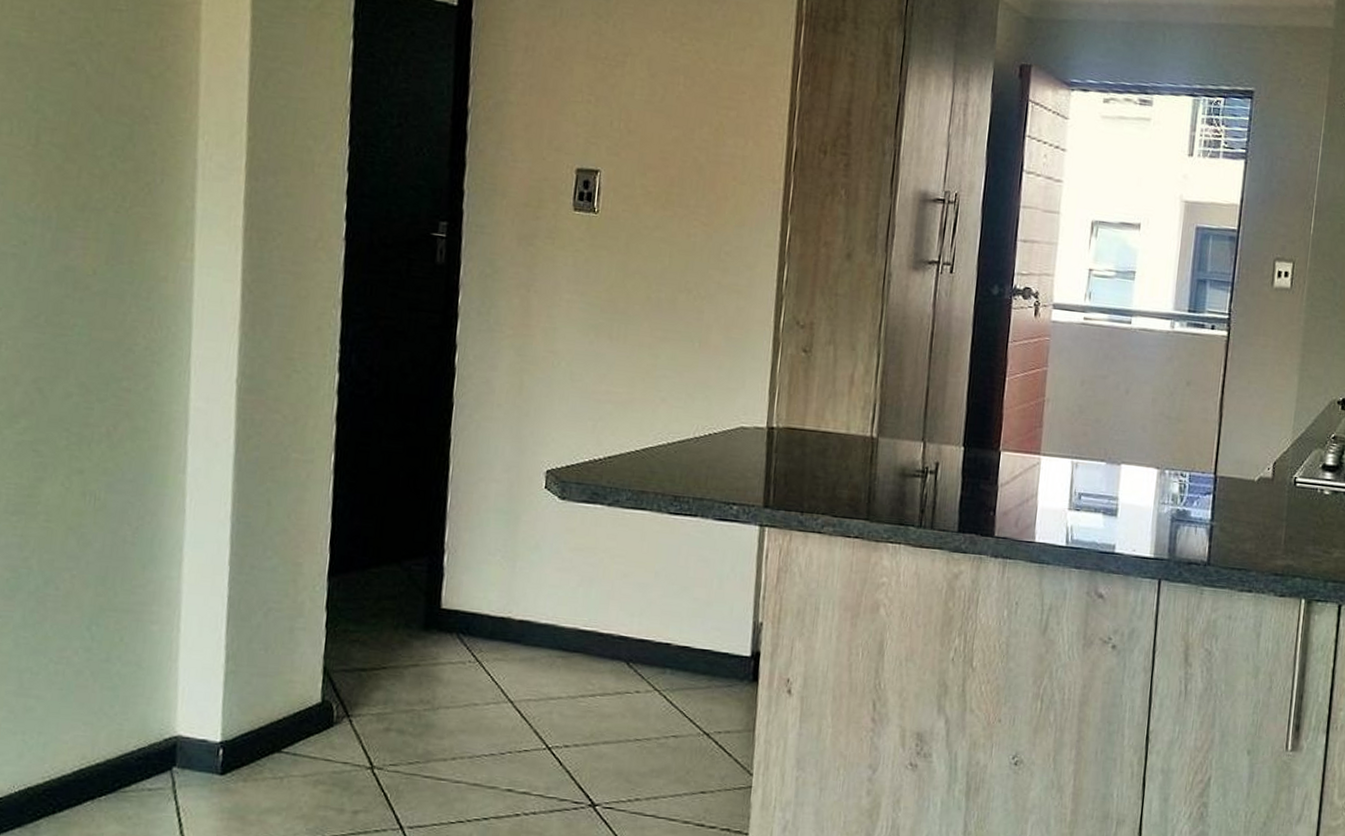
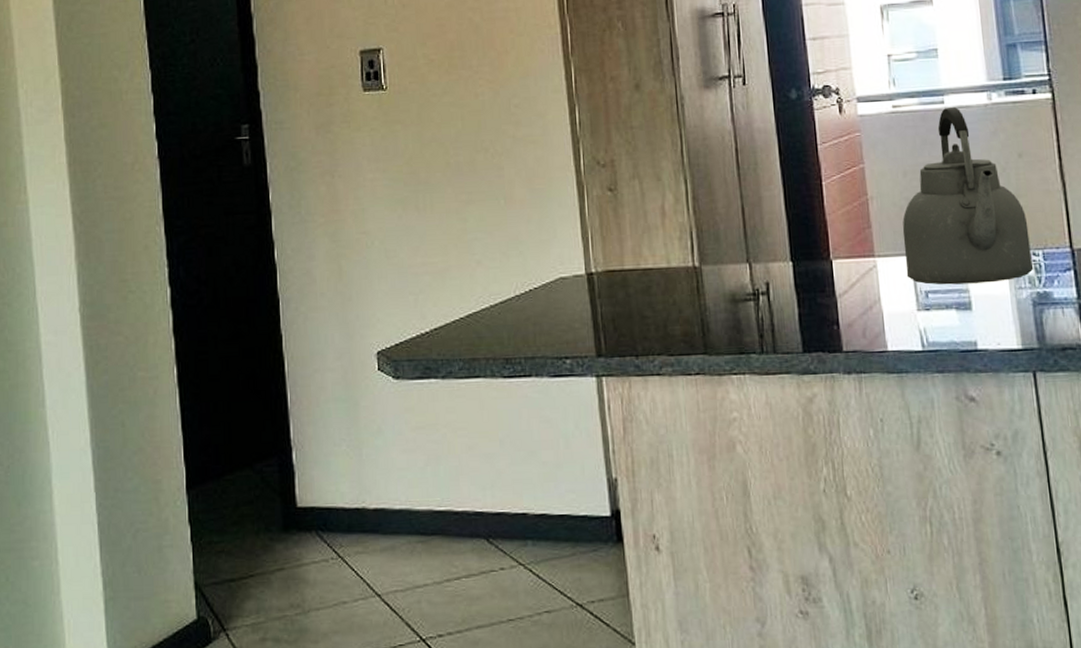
kettle: none [1065,328,1182,495] -> present [902,107,1034,285]

